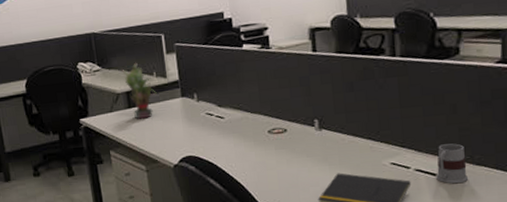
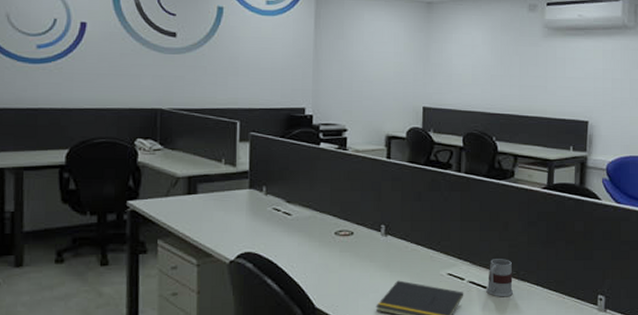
potted plant: present [122,62,158,119] -> none [186,146,224,208]

